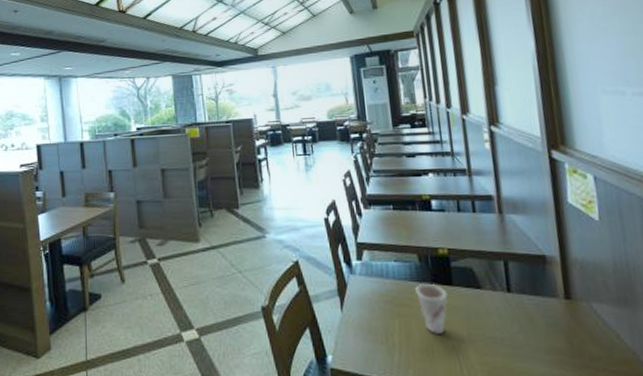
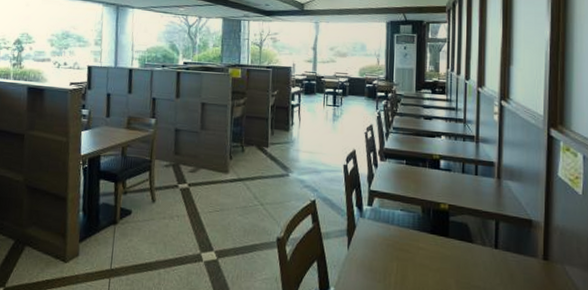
cup: present [416,283,448,335] -> none [416,232,443,280]

